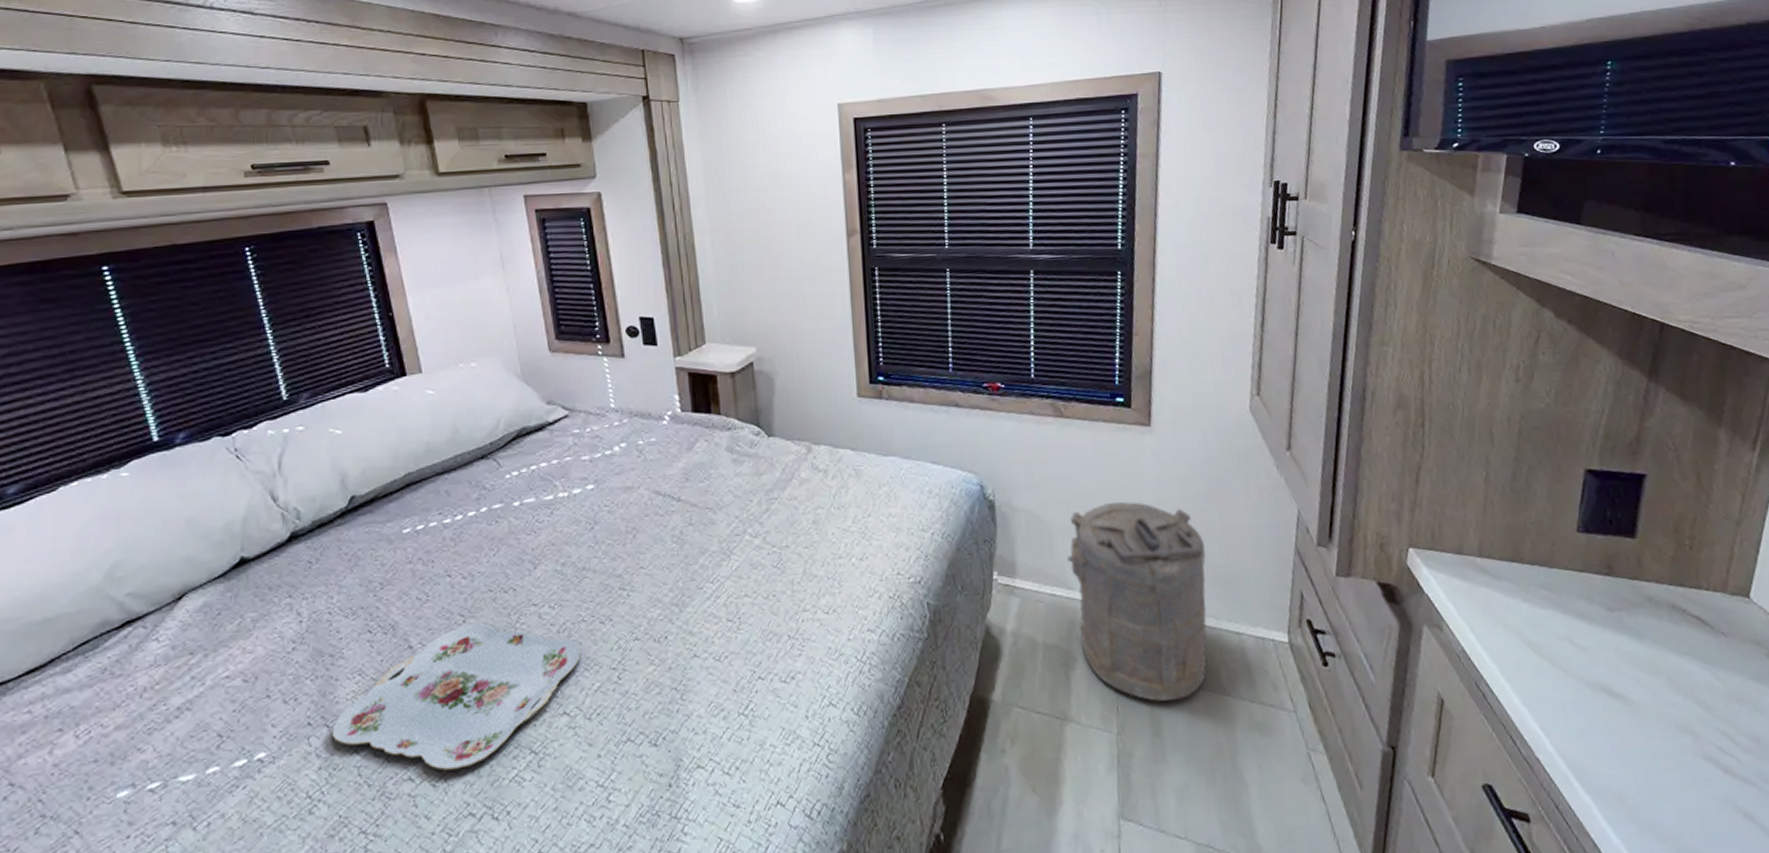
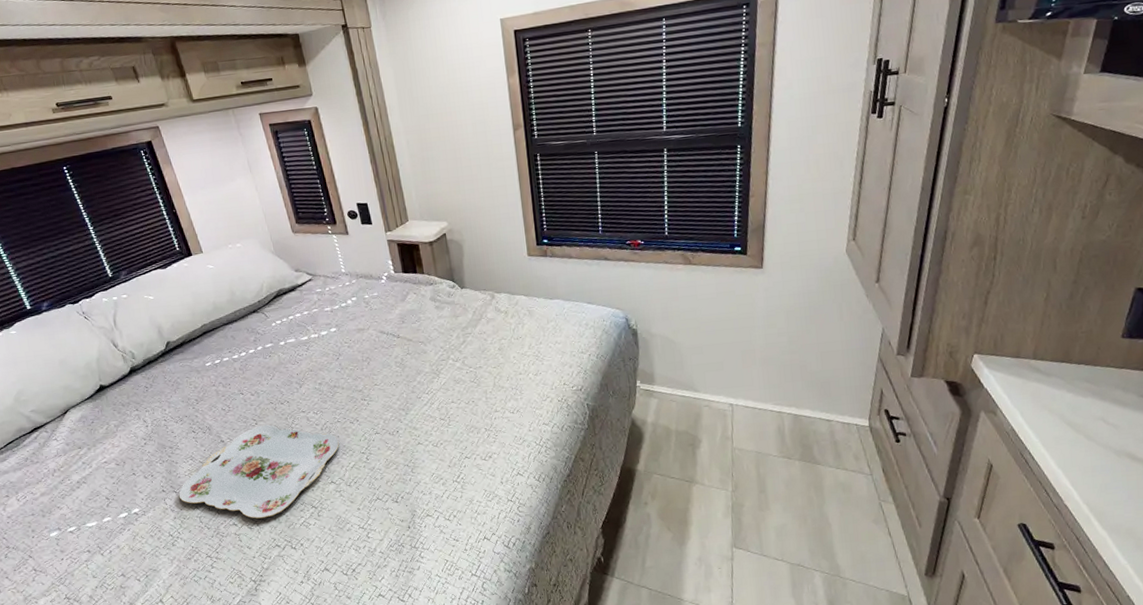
laundry hamper: present [1067,501,1207,702] -> none [694,326,805,469]

